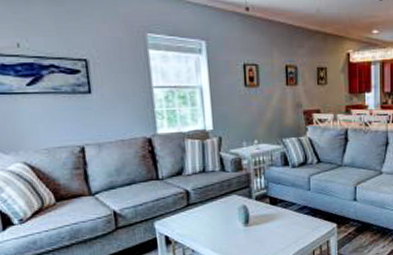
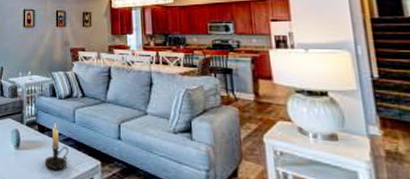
candle holder: none [278,193,304,240] -> present [44,123,69,170]

